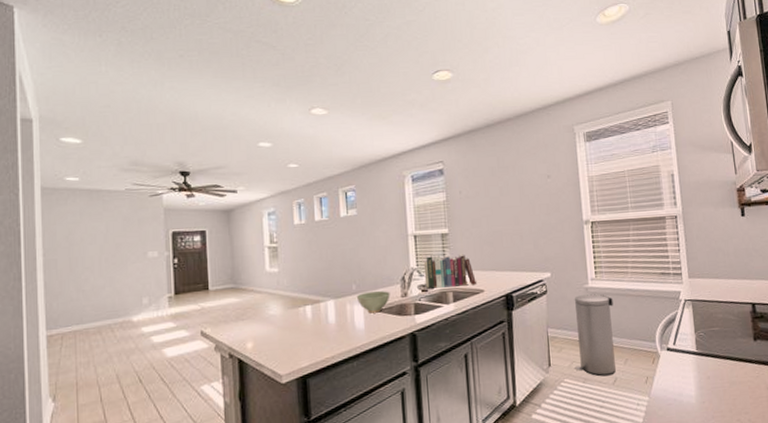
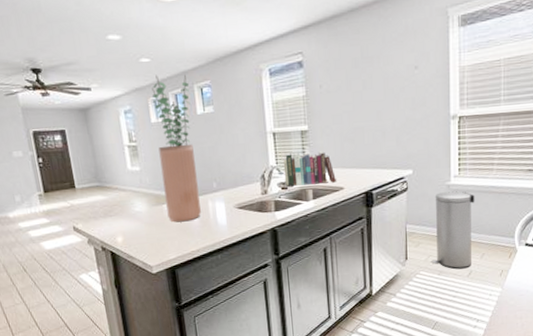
vase: none [297,179,338,327] -> present [152,74,201,223]
bowl: present [356,291,390,314] -> none [217,189,251,210]

